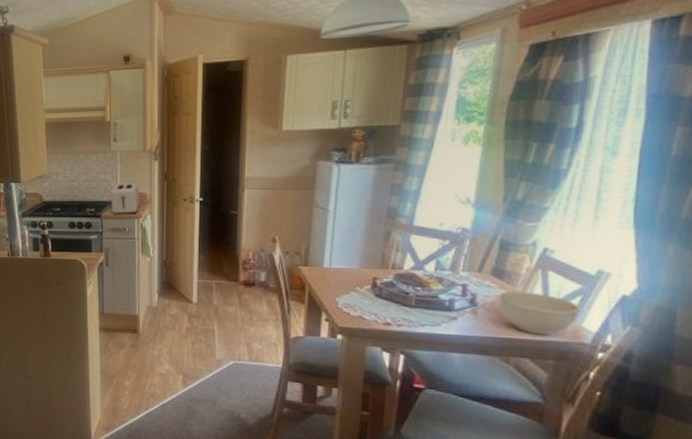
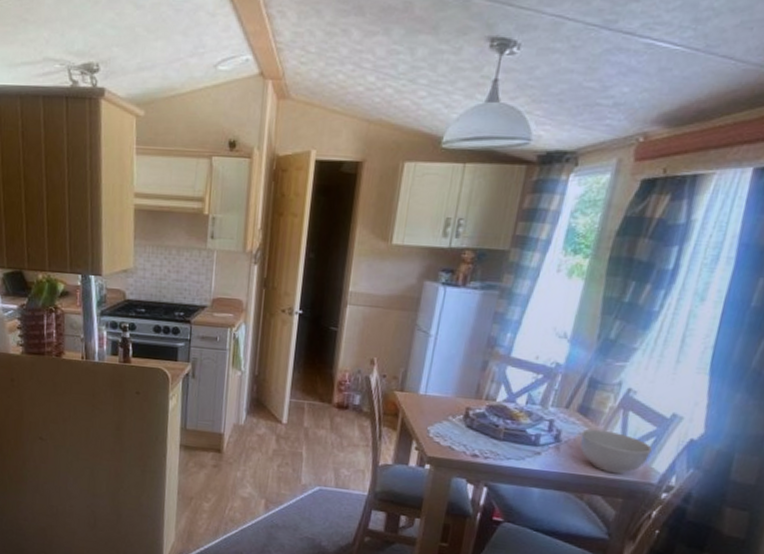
toaster: present [109,182,140,215] -> none [200,286,235,323]

